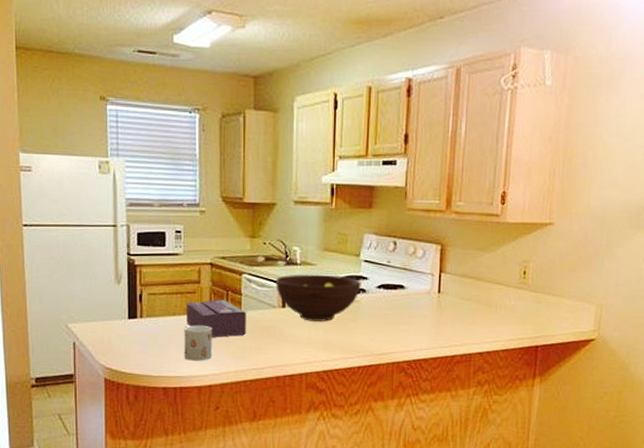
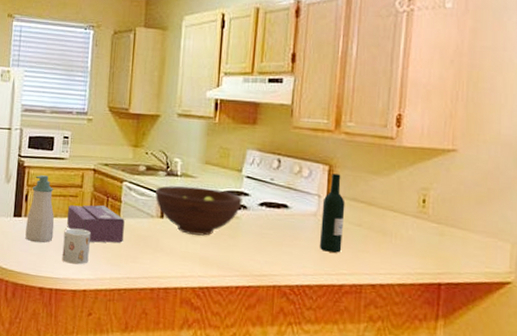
soap bottle: none [143,273,173,343] -> present [25,175,55,243]
wine bottle: none [433,252,456,327] -> present [319,173,345,253]

